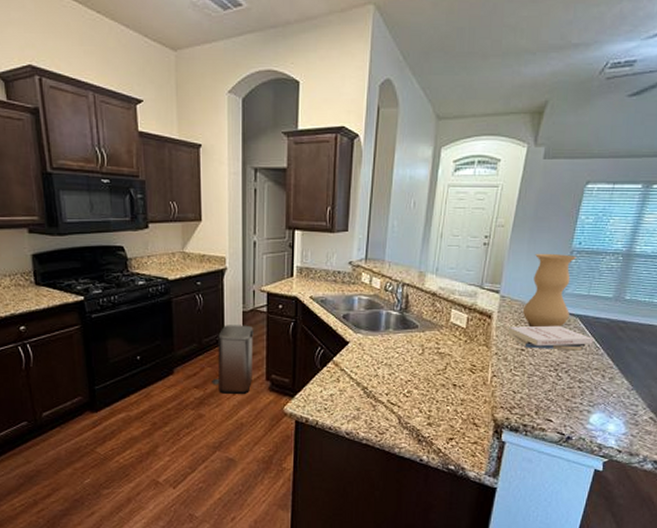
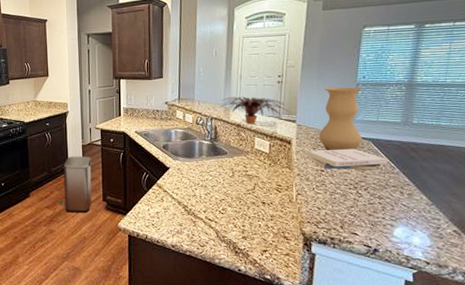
plant: none [412,259,494,293] -> present [218,96,290,124]

